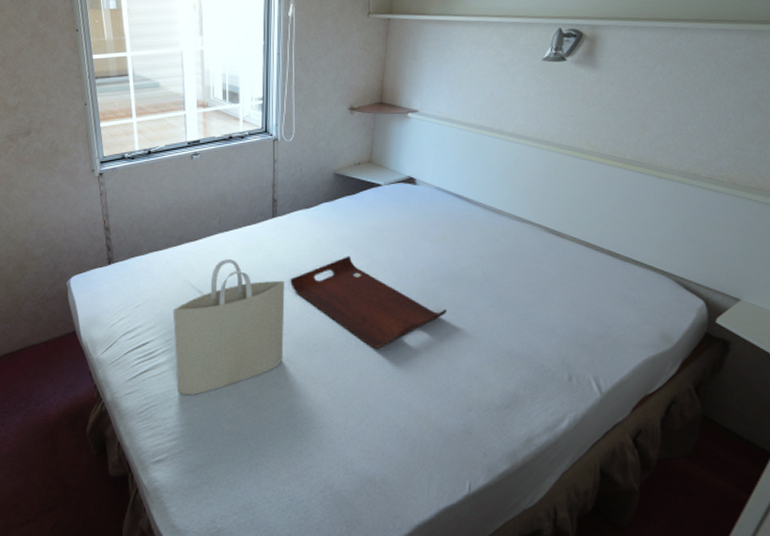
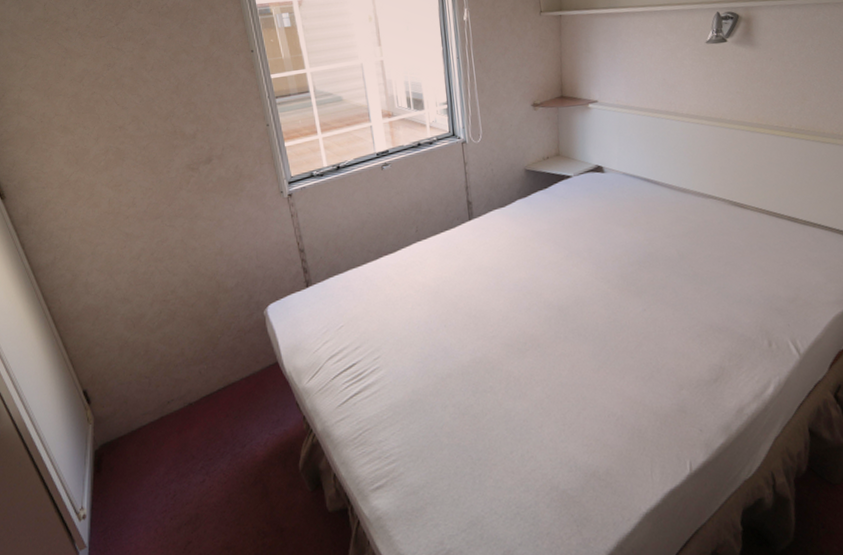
tote bag: present [173,259,285,396] -> none [378,267,495,414]
serving tray: present [290,256,448,349] -> none [493,249,649,340]

